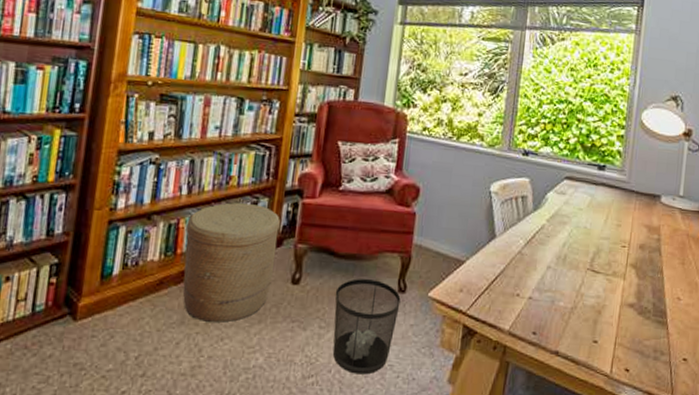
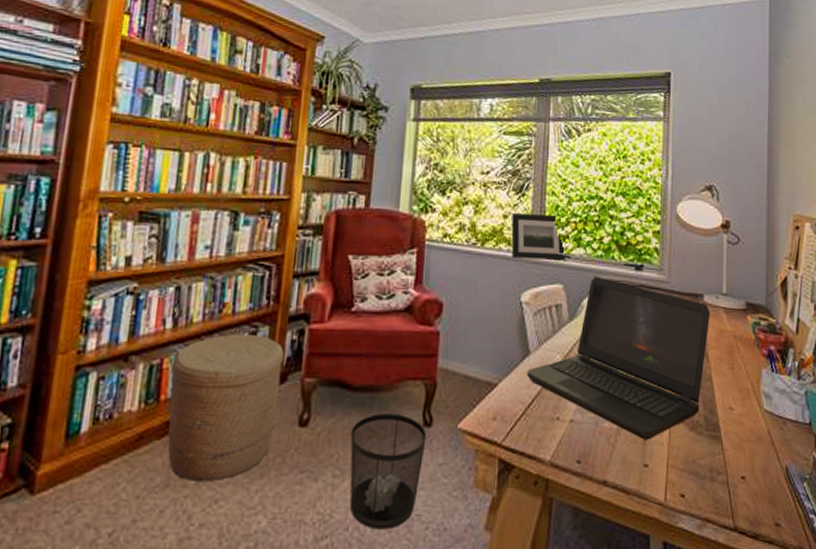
picture frame: none [483,111,535,157] -> present [511,212,566,260]
laptop computer: none [492,173,667,320] -> present [527,276,711,440]

